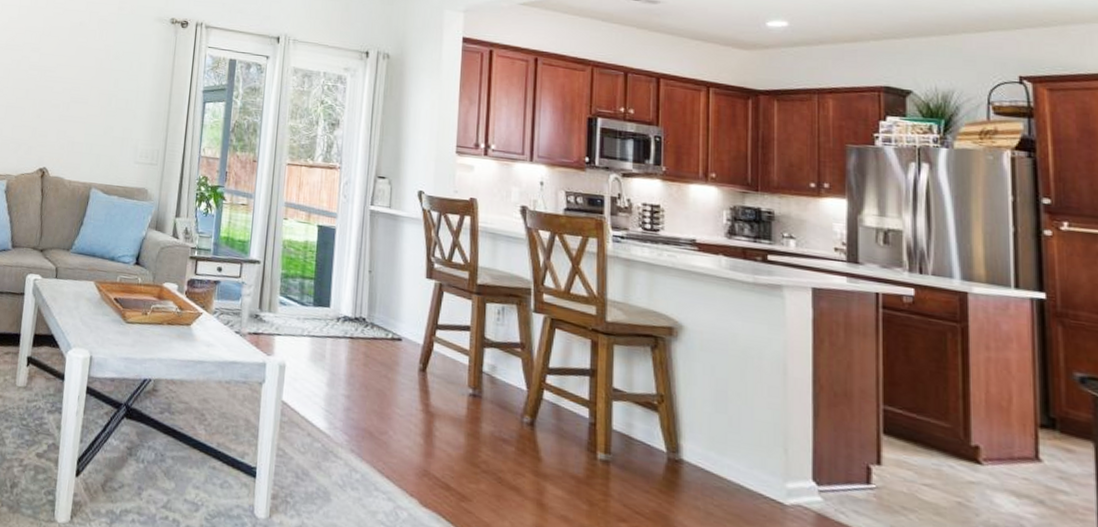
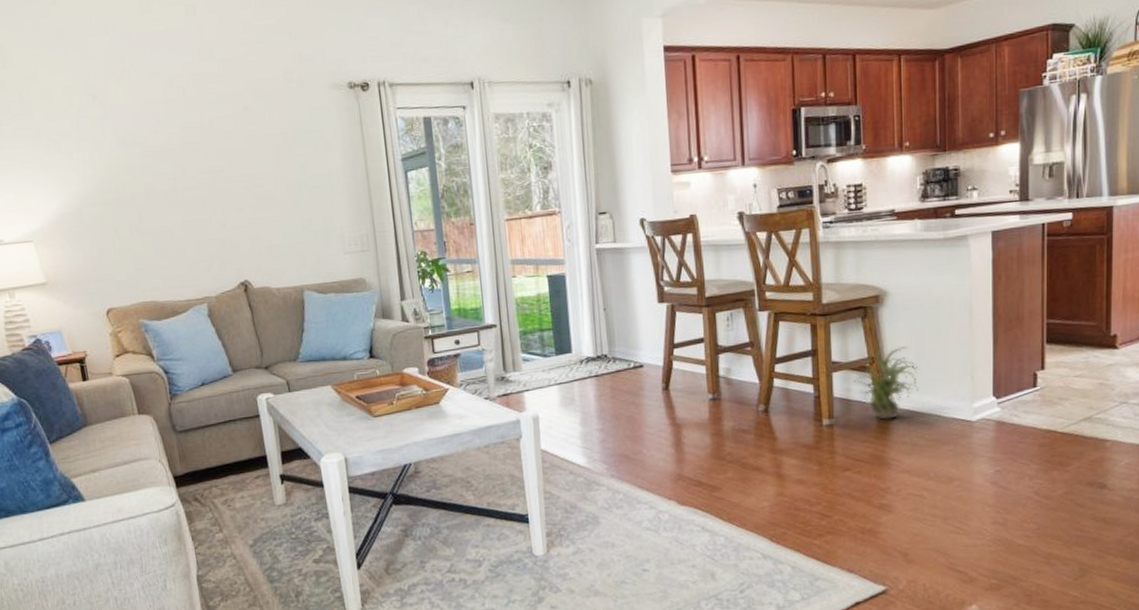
potted plant: none [637,382,718,475] -> present [853,344,919,420]

